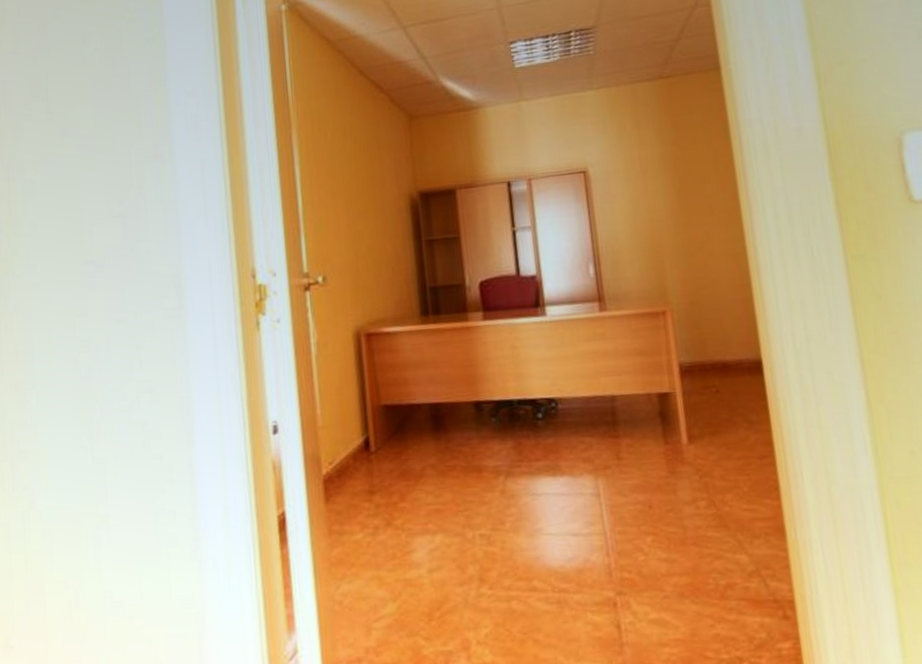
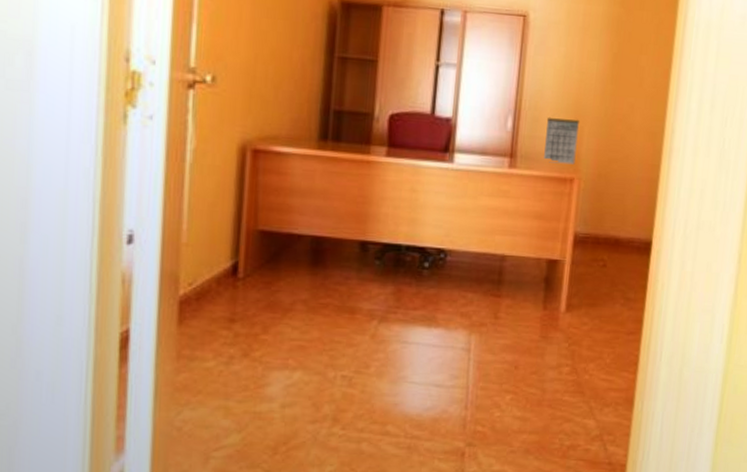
calendar: none [626,255,664,300] -> present [544,117,579,165]

